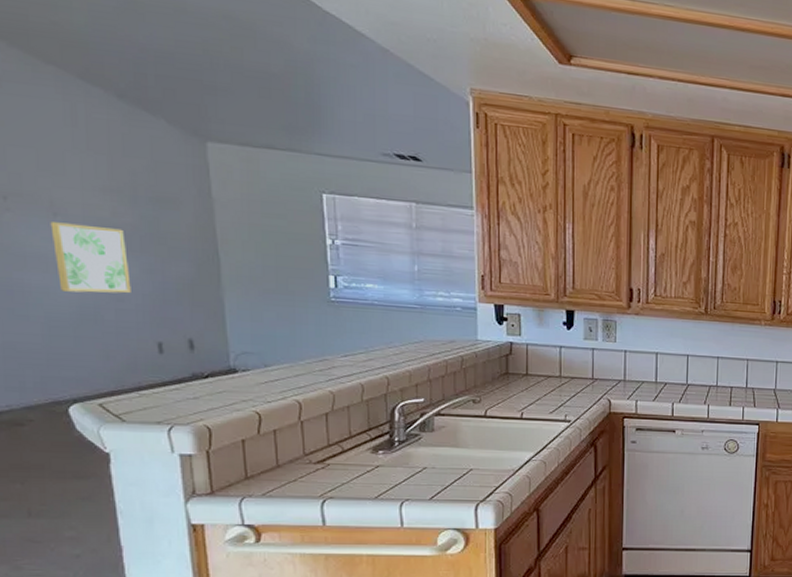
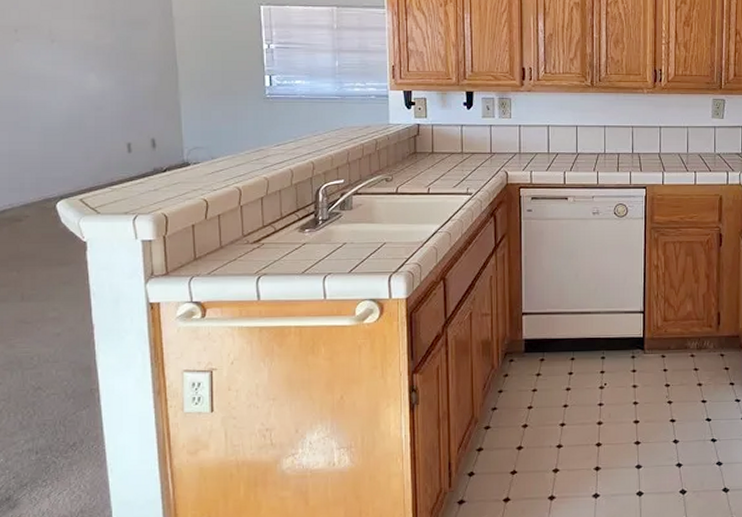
wall art: present [50,222,131,294] -> none [49,47,108,105]

